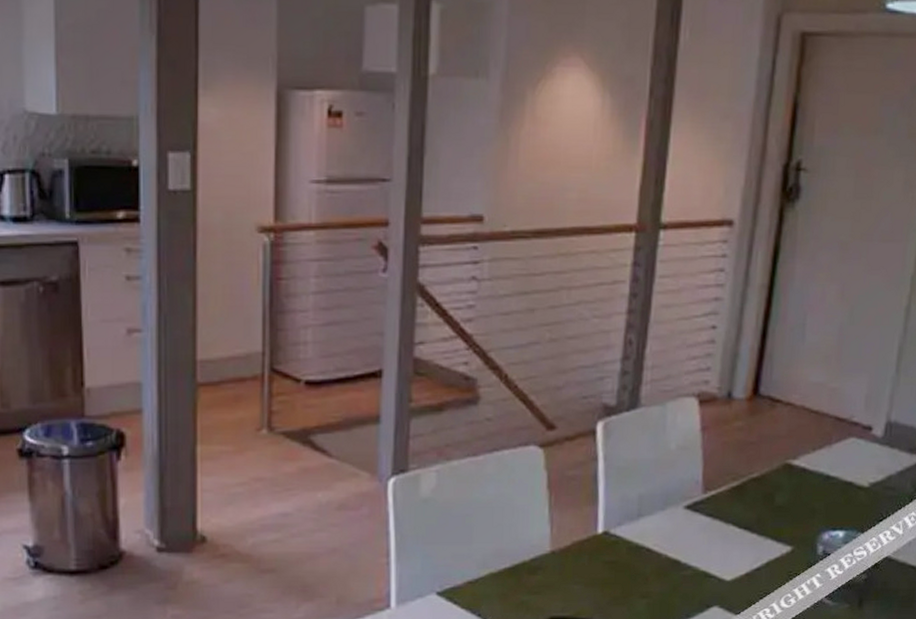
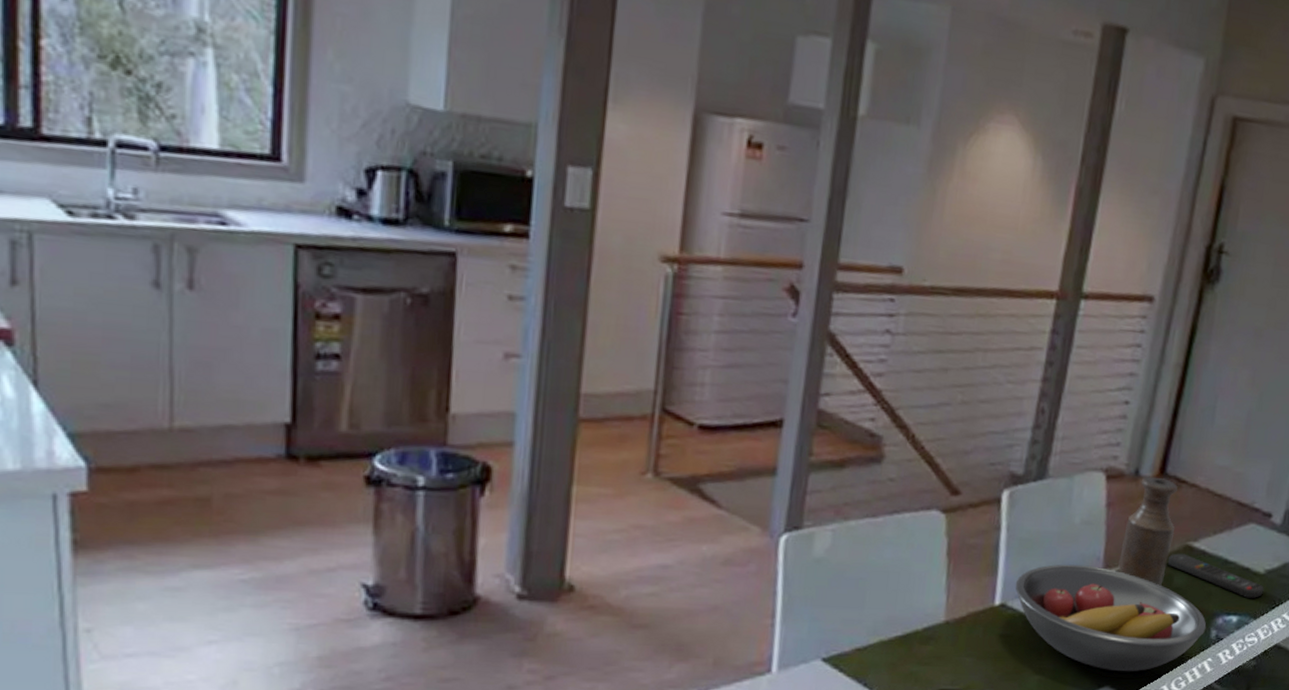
fruit bowl: none [616,489,813,592] -> present [1015,564,1207,672]
bottle: none [717,398,773,505] -> present [1118,476,1178,586]
remote control: none [767,472,870,512] -> present [1167,553,1264,598]

